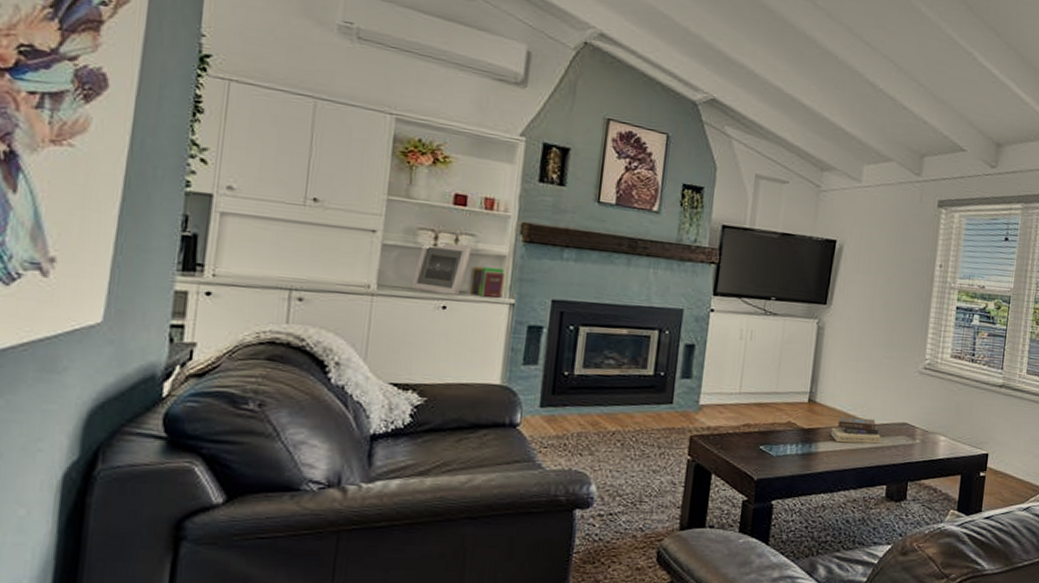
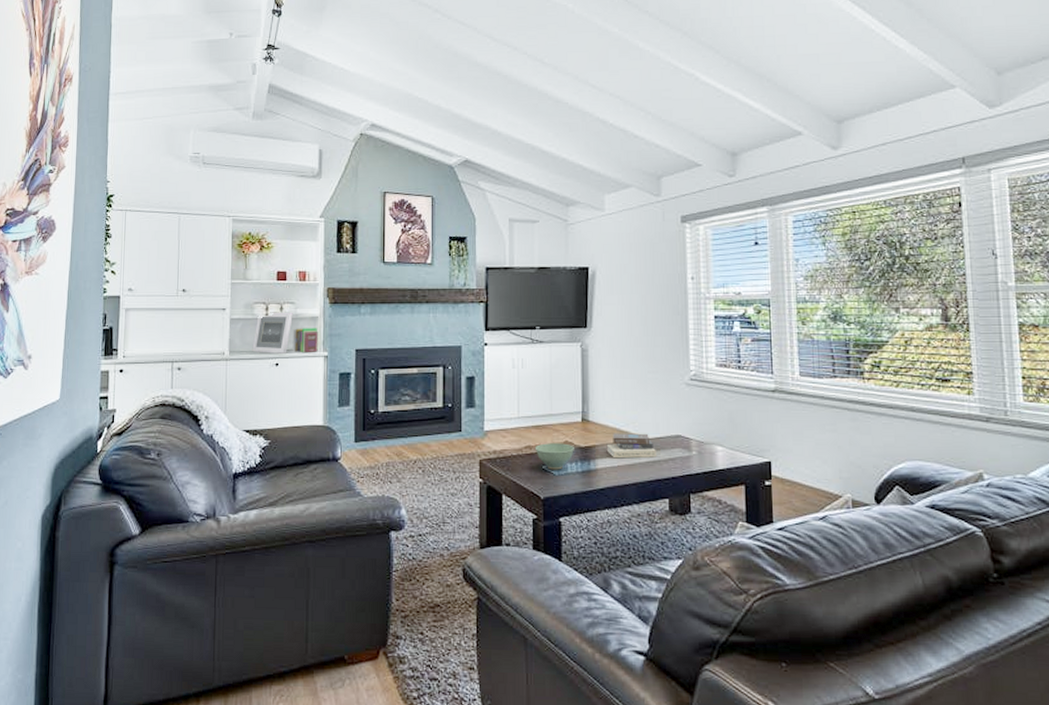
bowl: none [753,422,797,451] -> present [534,443,574,470]

